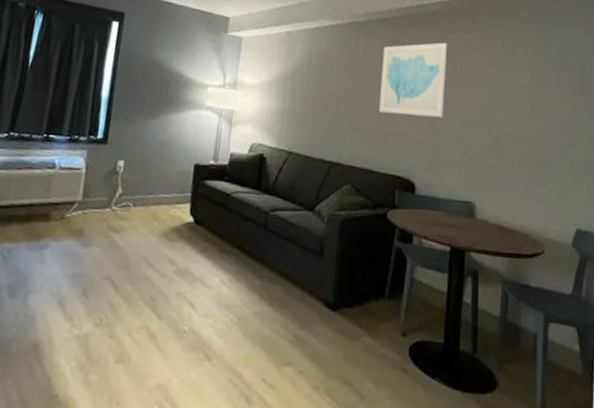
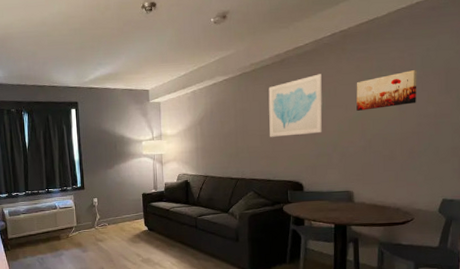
wall art: none [484,60,551,101] -> present [356,70,417,111]

